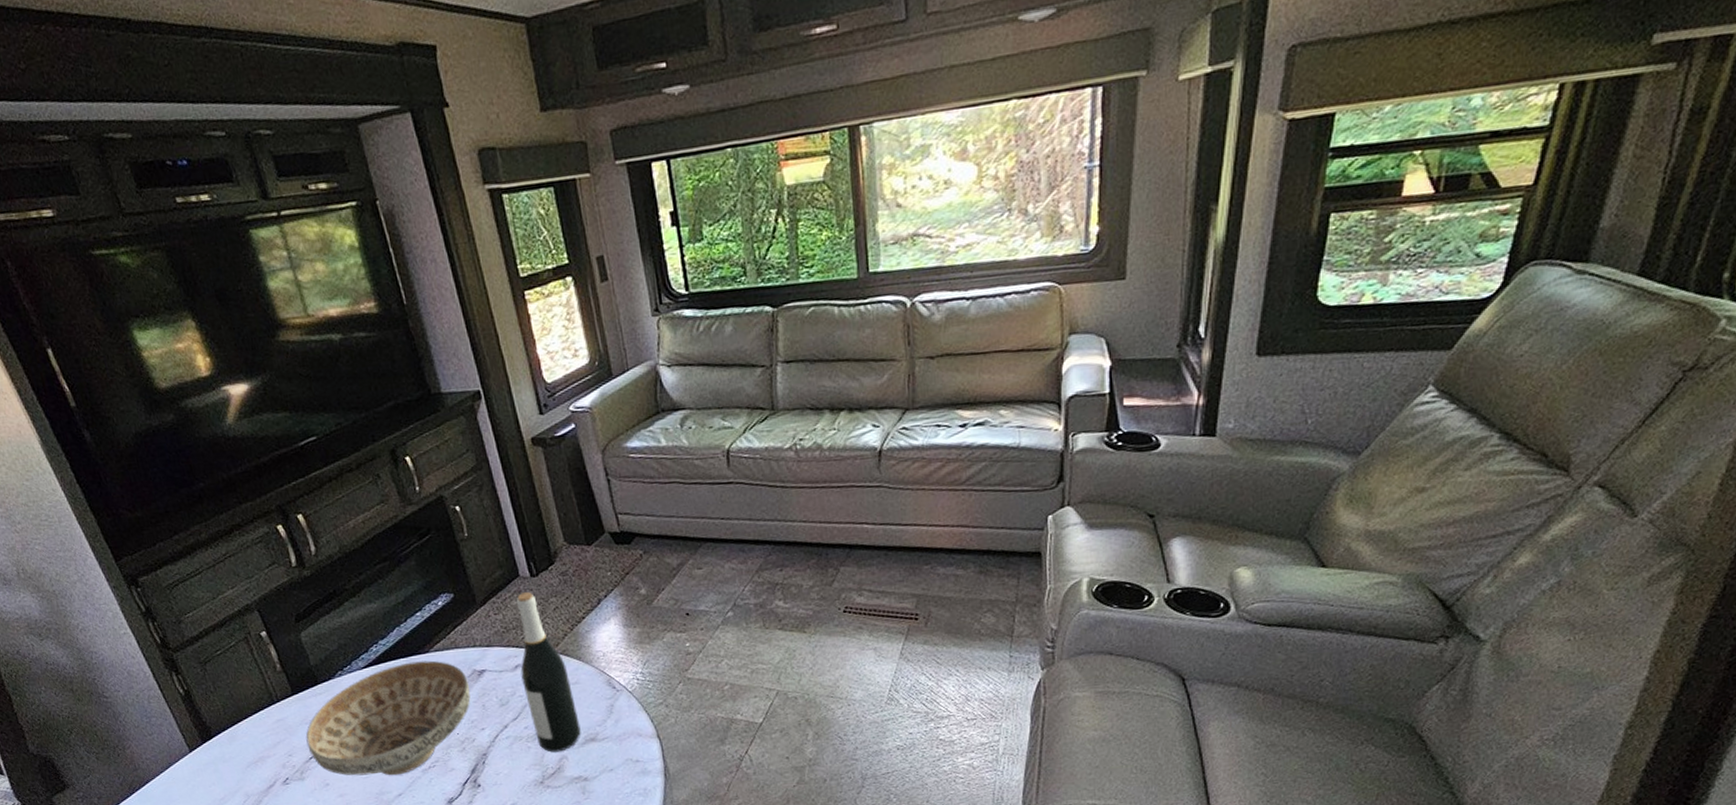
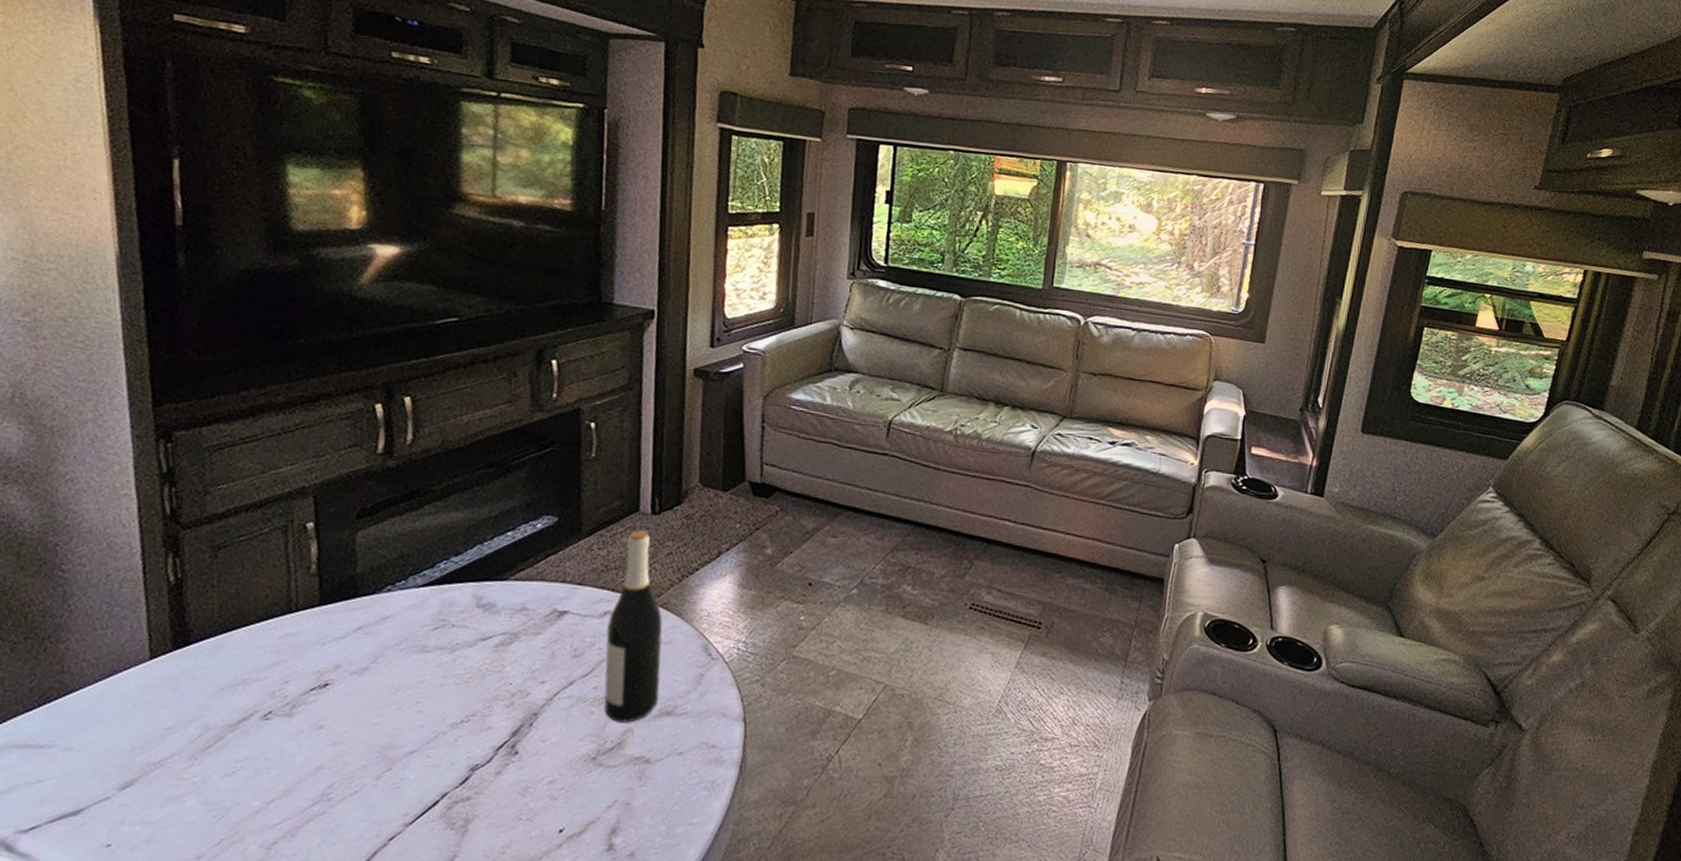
decorative bowl: present [305,660,471,776] -> none [313,588,544,727]

